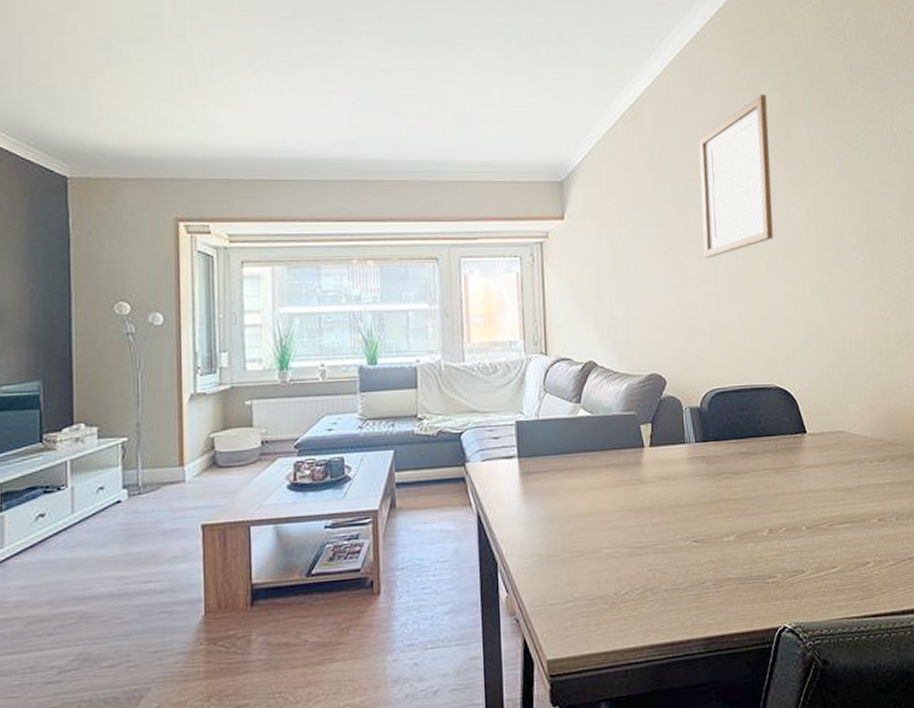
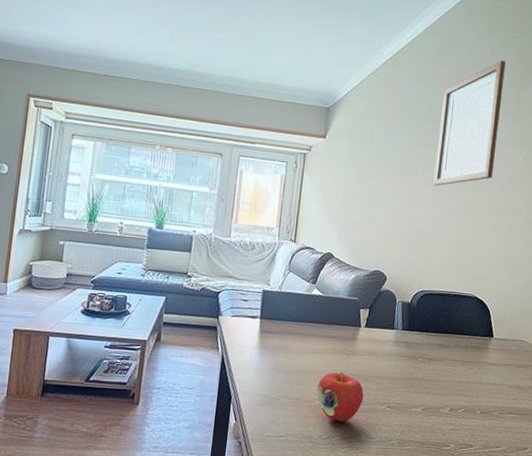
apple: none [603,508,662,571] -> present [317,372,364,422]

